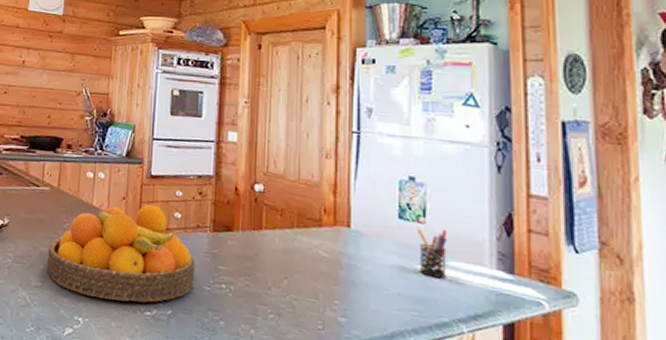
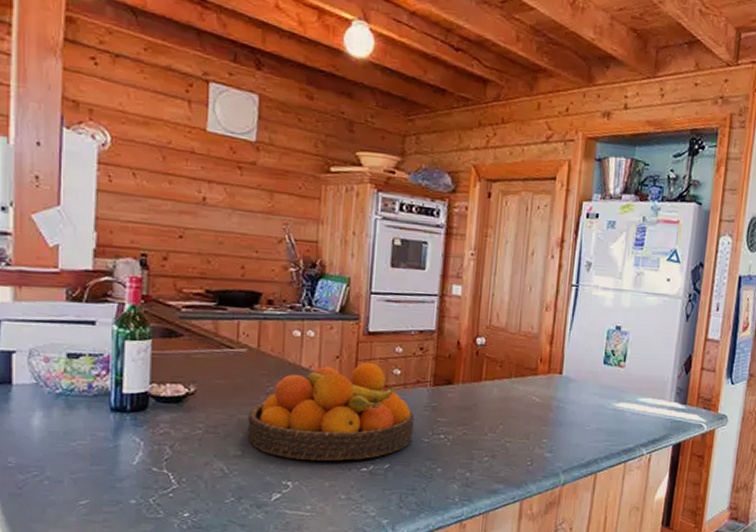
pen holder: present [417,228,448,279] -> none [615,371,641,413]

